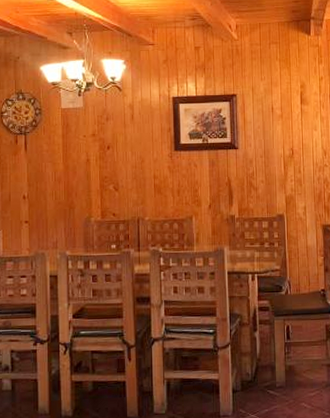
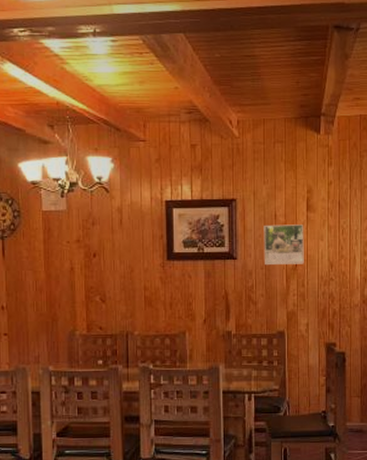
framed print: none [262,116,300,153] -> present [264,225,304,264]

